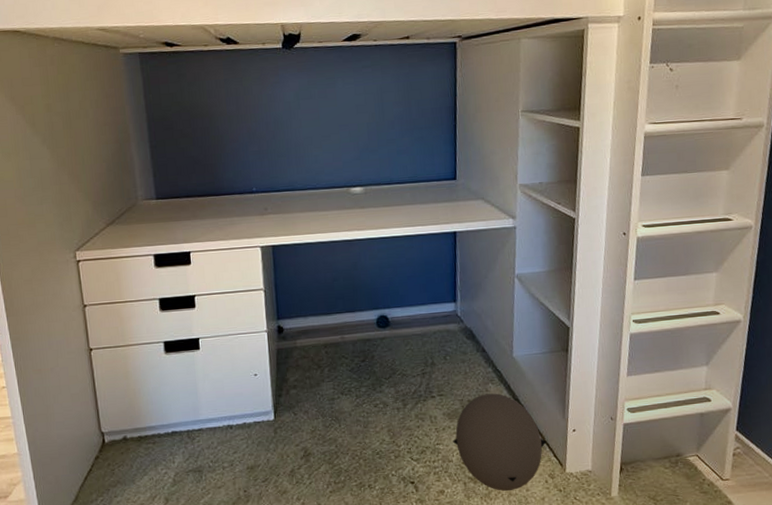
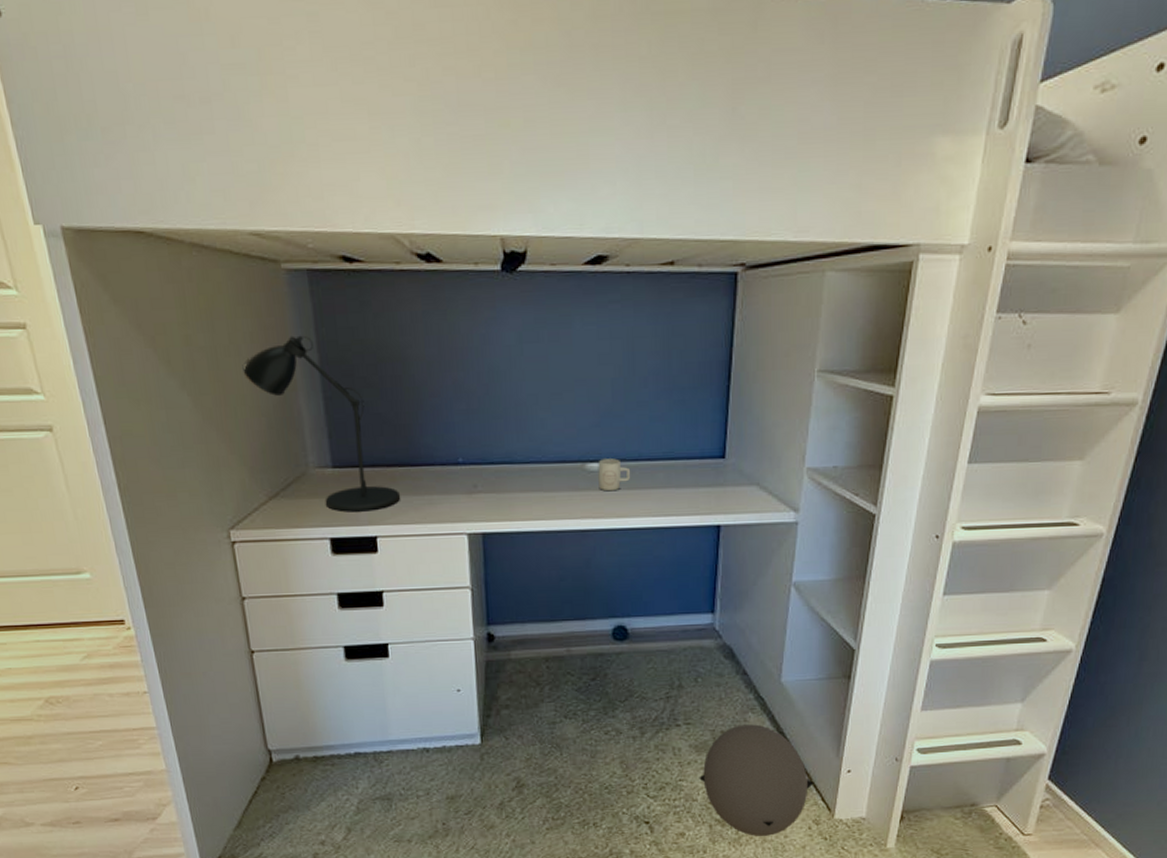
desk lamp: none [89,101,208,234] -> present [242,335,400,512]
mug: none [359,183,385,209] -> present [598,459,631,492]

